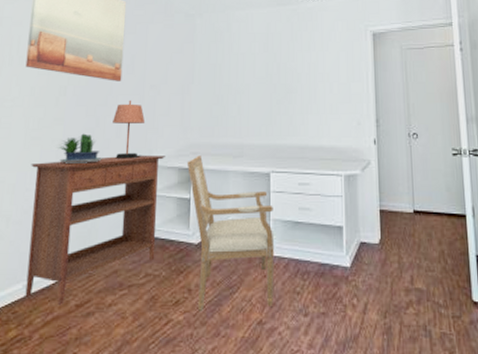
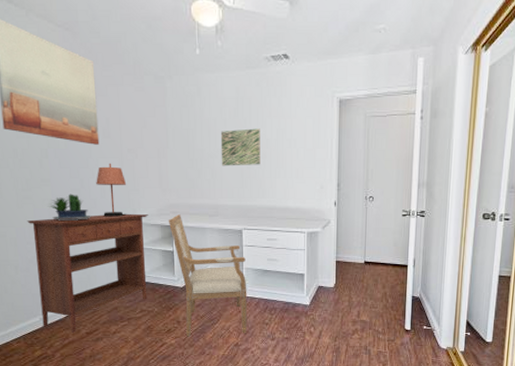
wall art: none [248,62,291,102] -> present [220,128,260,166]

